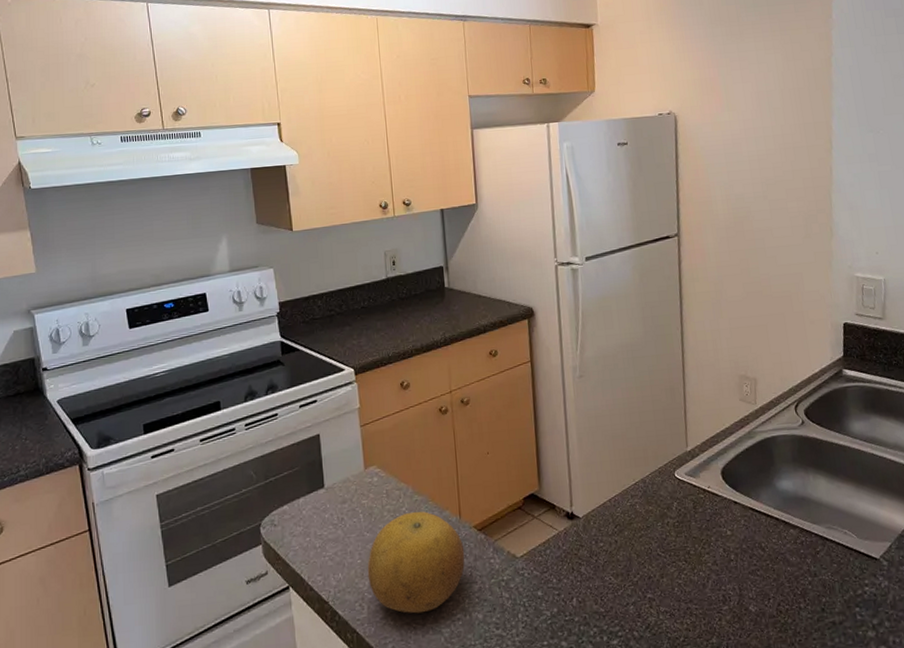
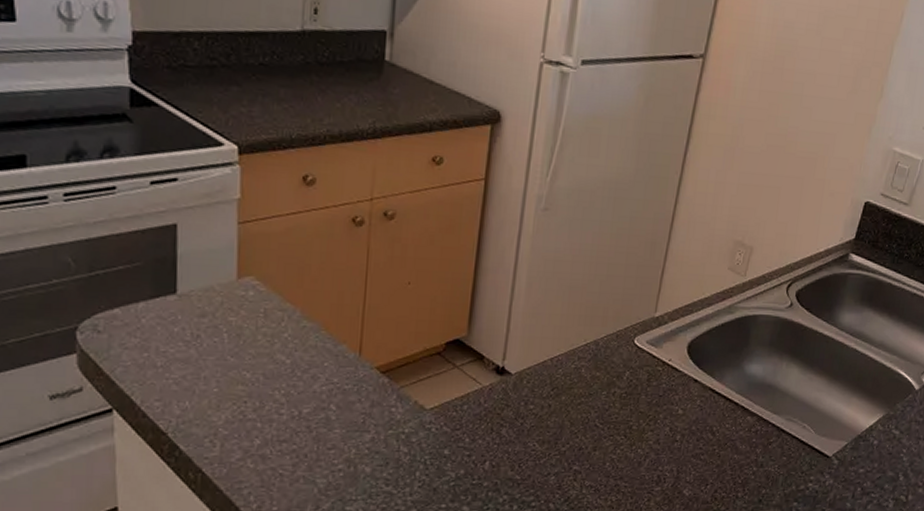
fruit: present [367,511,465,614] -> none [225,339,360,459]

